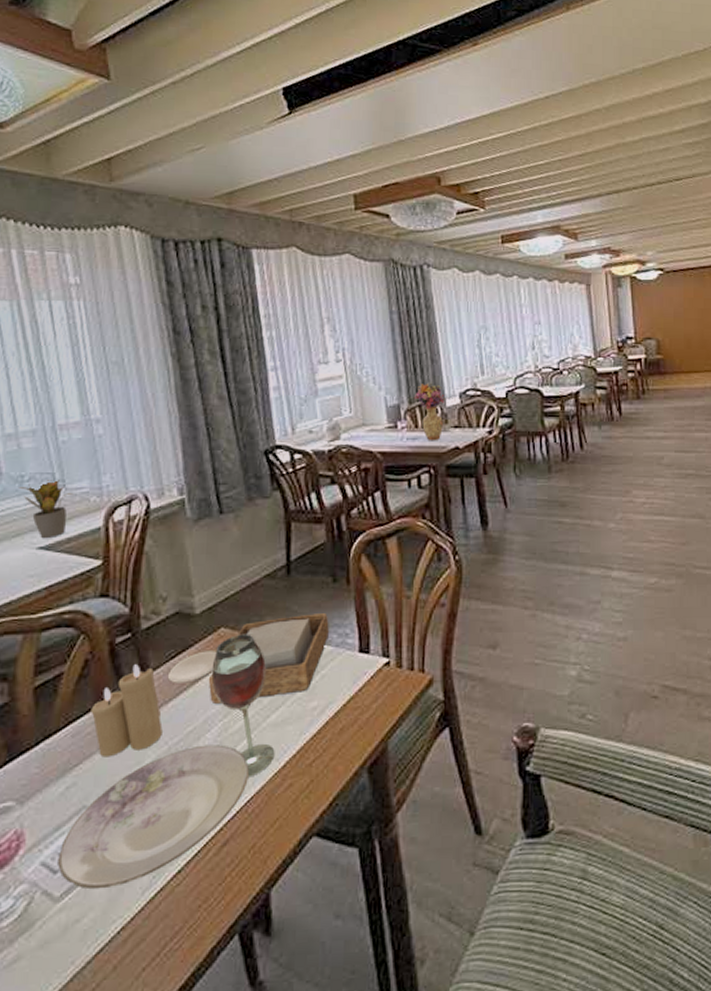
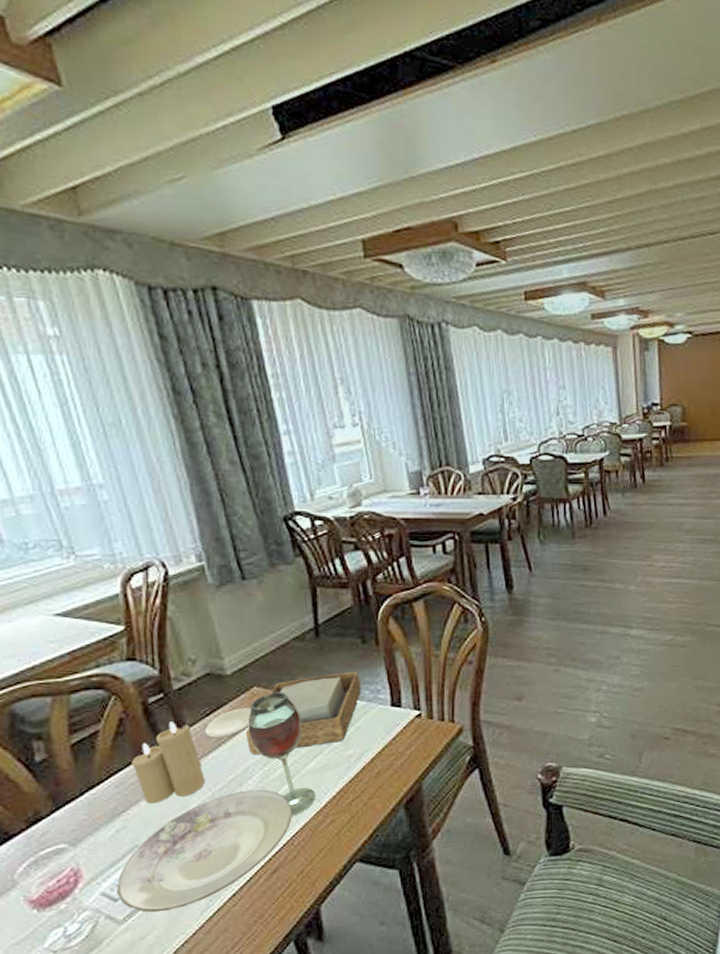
potted plant: present [19,480,72,539] -> none [24,547,84,606]
flower arrangement: present [413,381,446,441] -> none [435,447,469,508]

